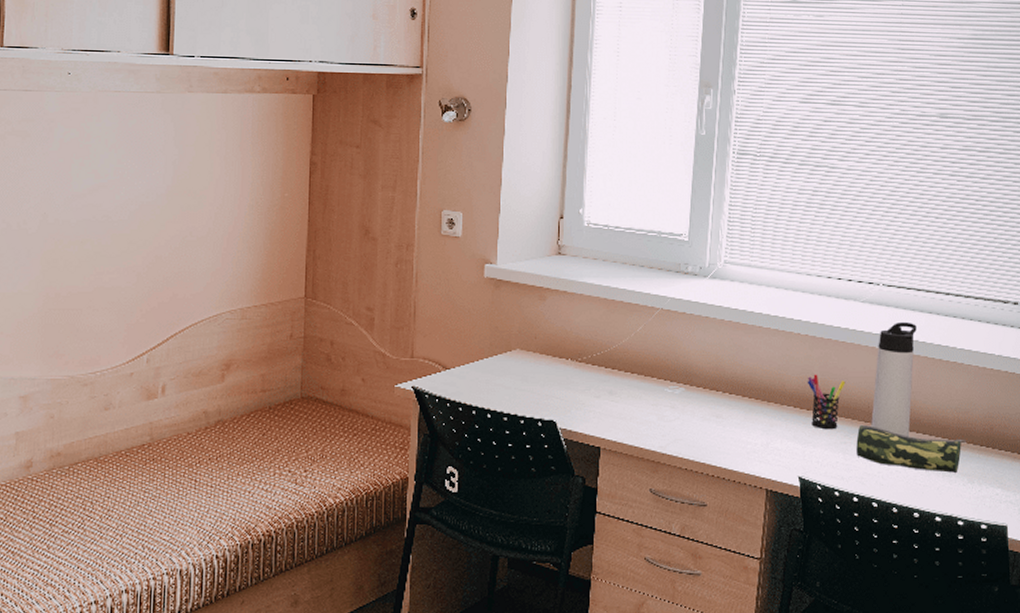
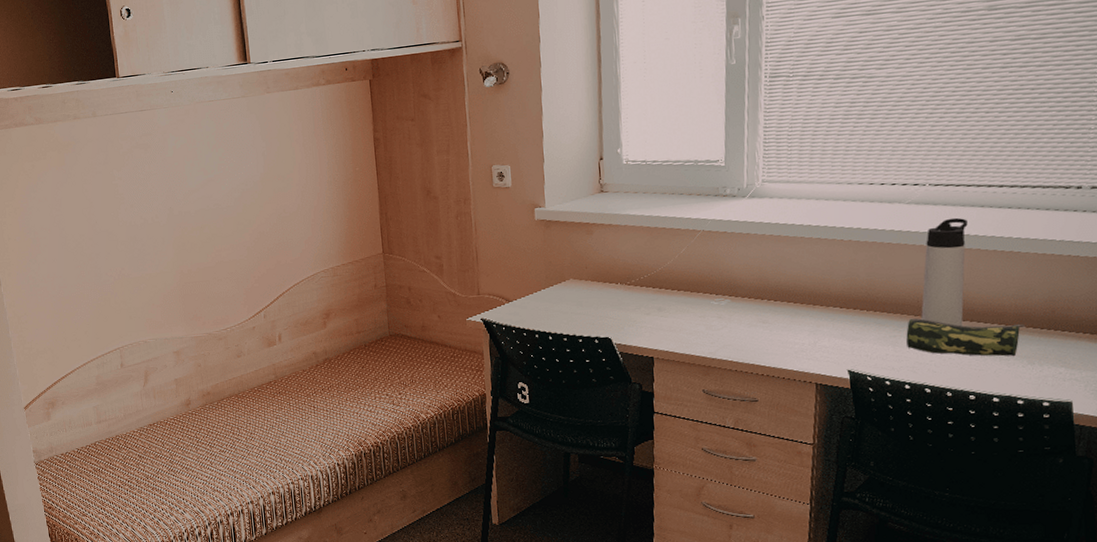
pen holder: present [807,374,846,430] -> none [852,275,893,326]

